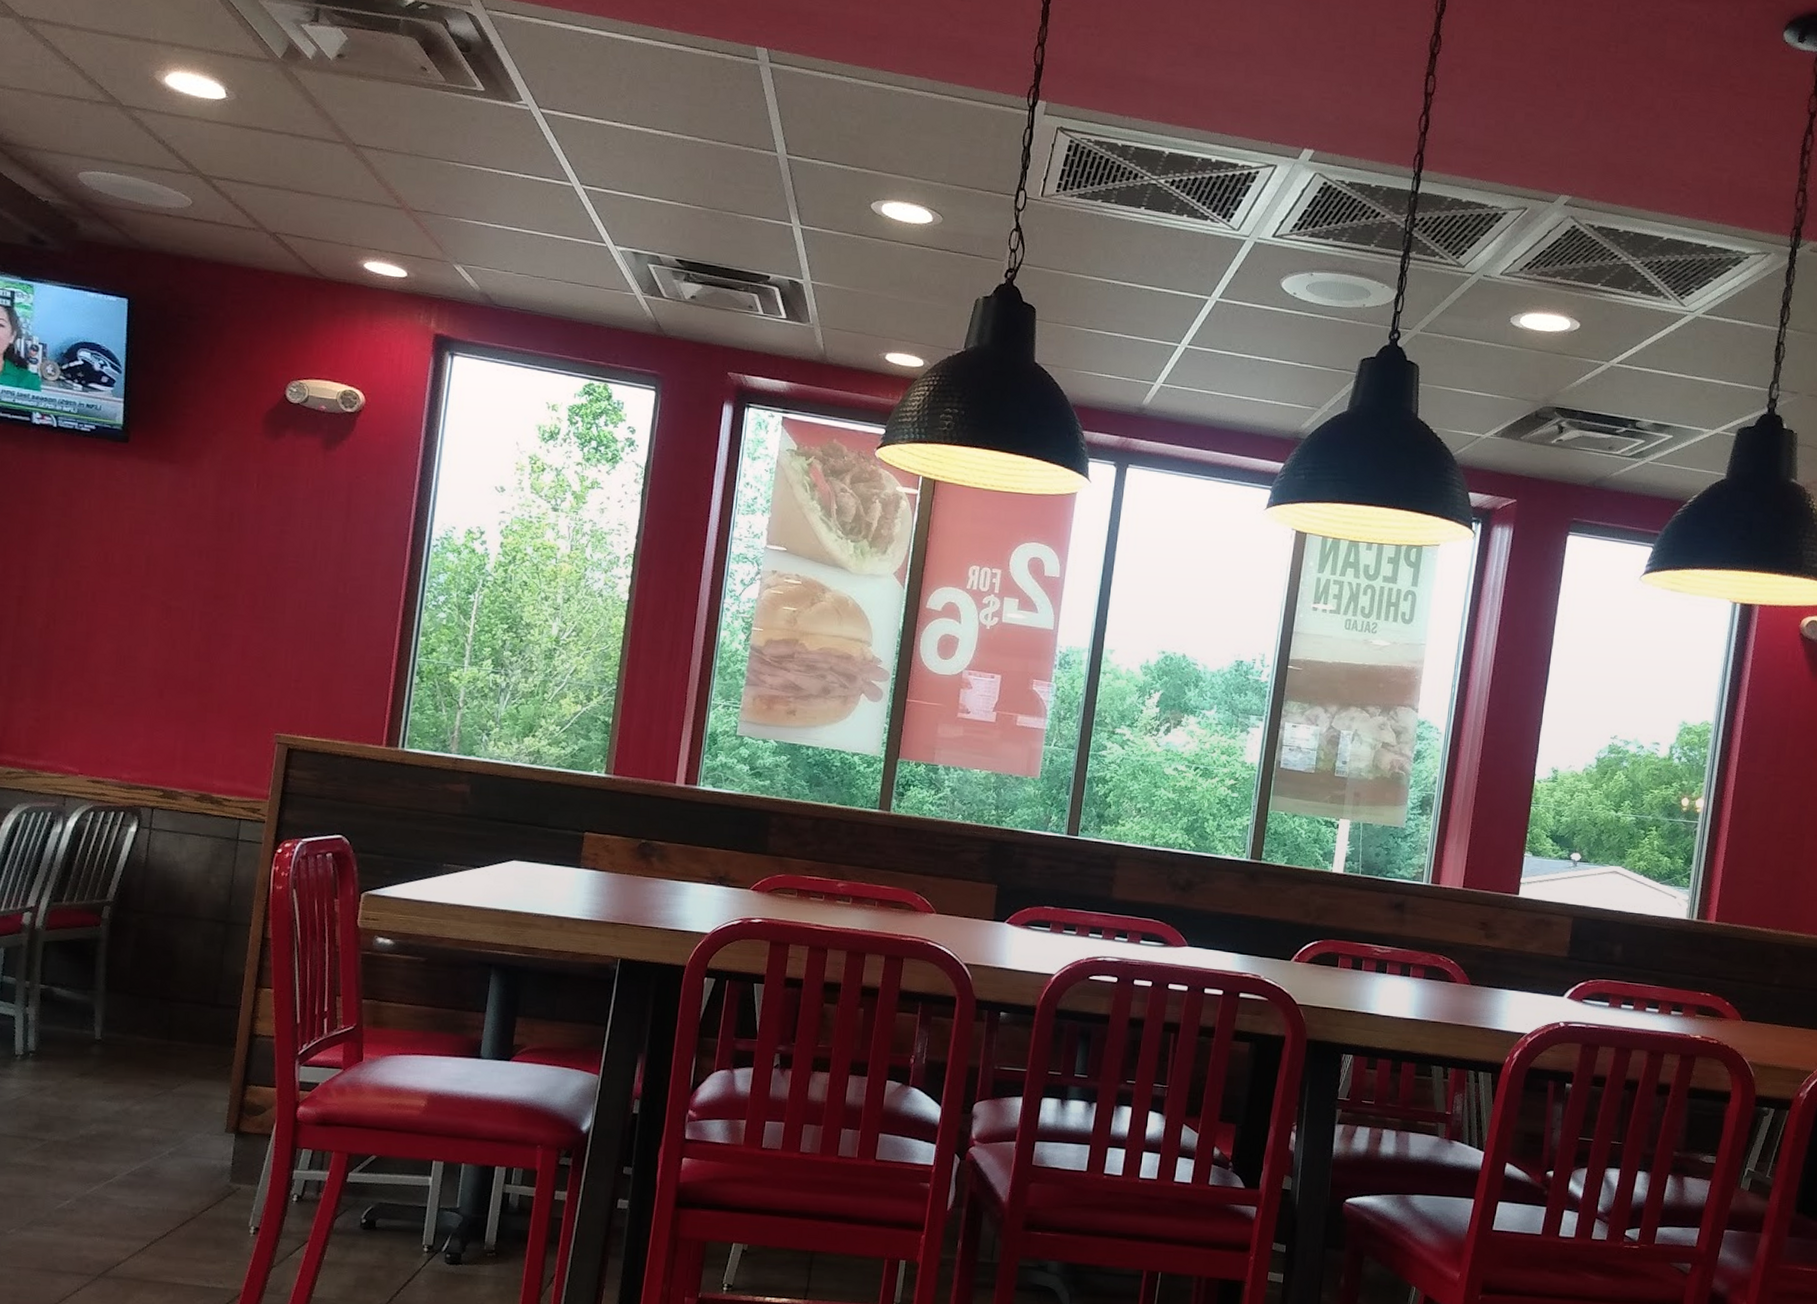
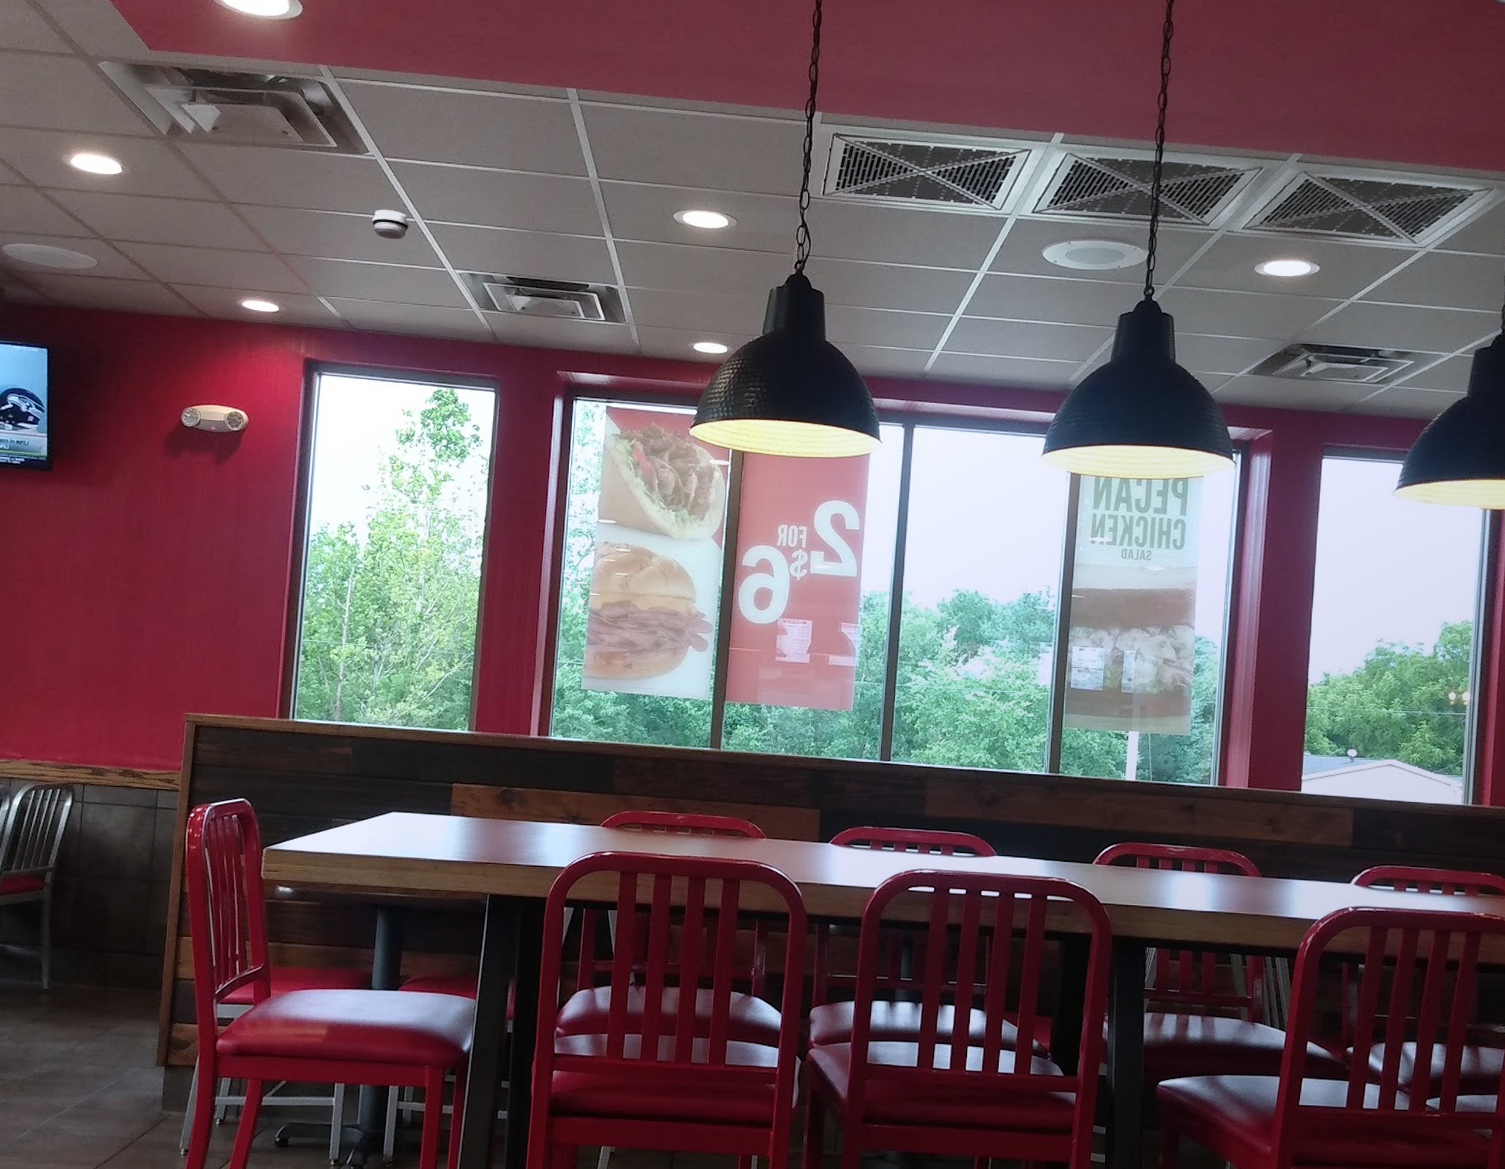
smoke detector: none [522,168,565,206] -> present [372,209,409,240]

